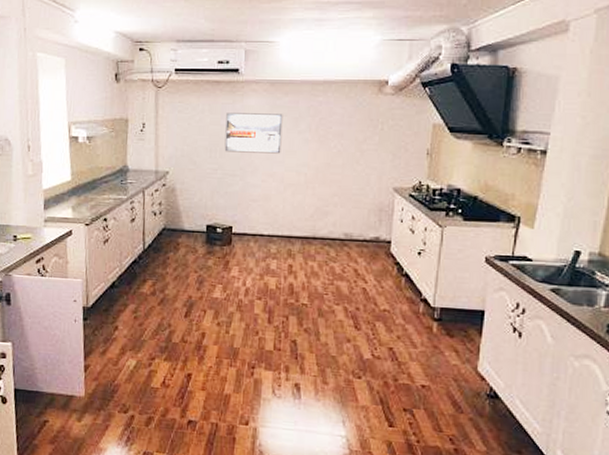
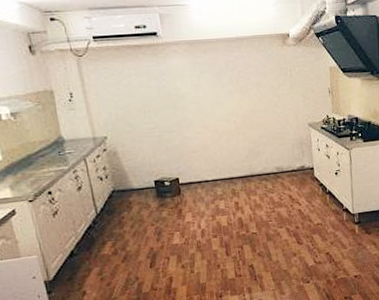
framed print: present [224,112,283,154] -> none [153,71,210,111]

